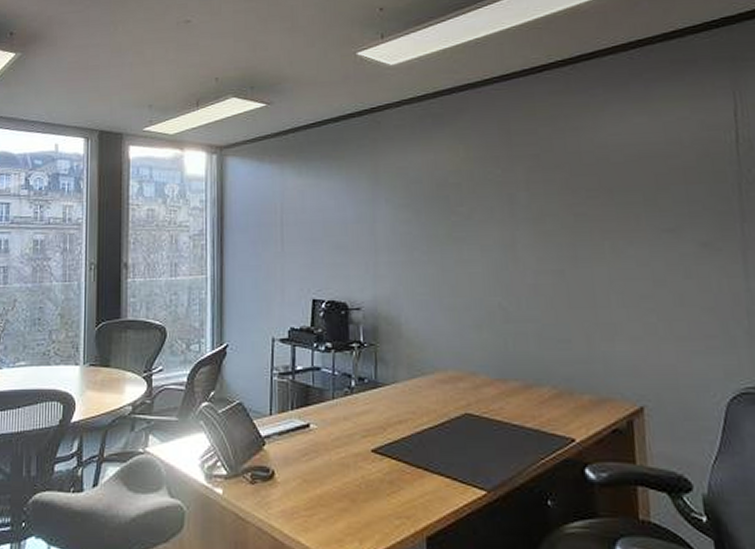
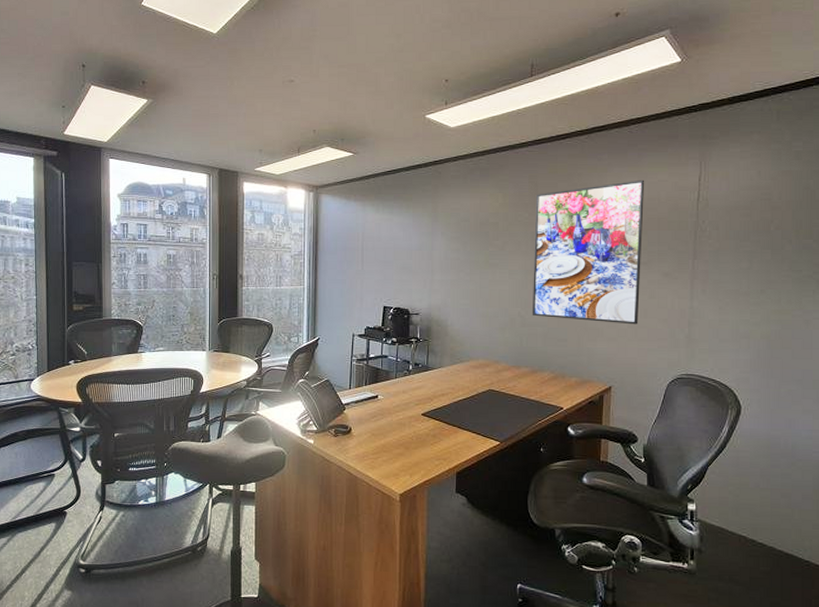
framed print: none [509,118,673,317] -> present [532,179,644,325]

